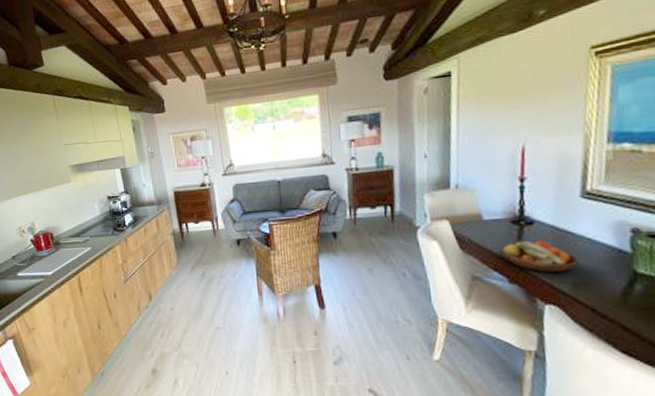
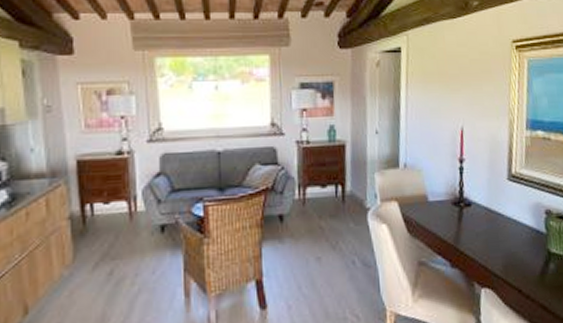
fruit bowl: present [501,239,578,273] -> none [444,221,507,255]

